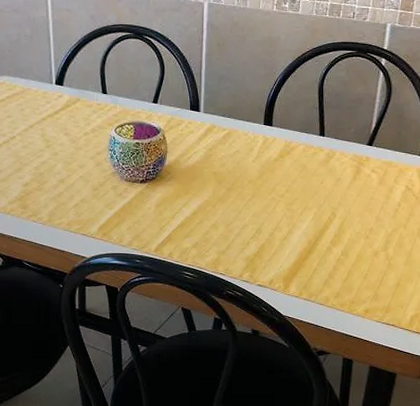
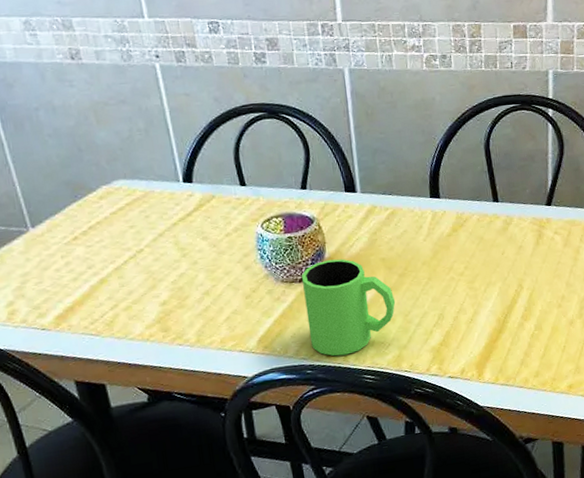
mug: none [142,167,221,252] -> present [301,259,396,356]

